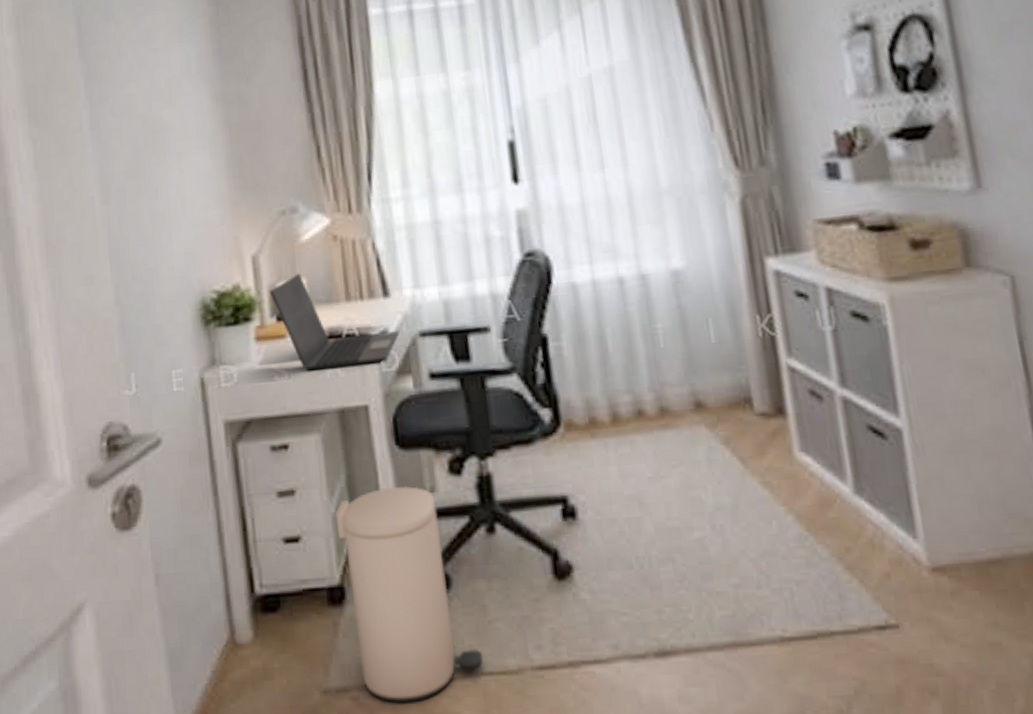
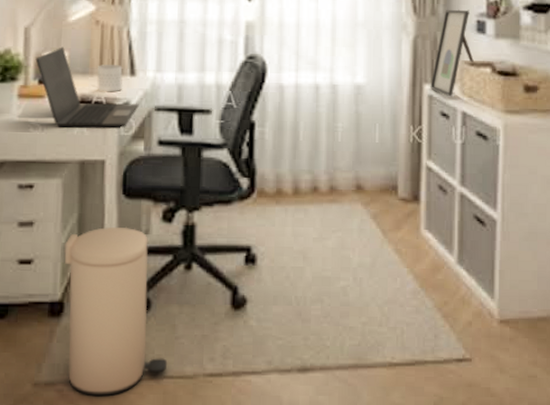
mug: none [343,286,377,323] -> present [96,65,123,93]
picture frame: none [774,151,831,270] -> present [430,9,474,97]

